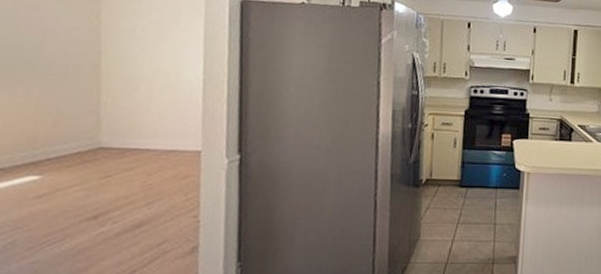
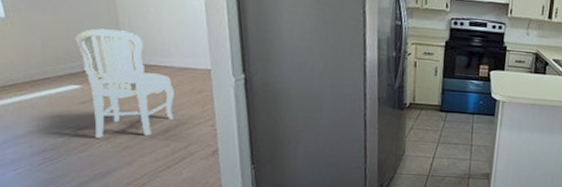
dining chair: none [44,109,154,239] -> present [75,28,174,138]

